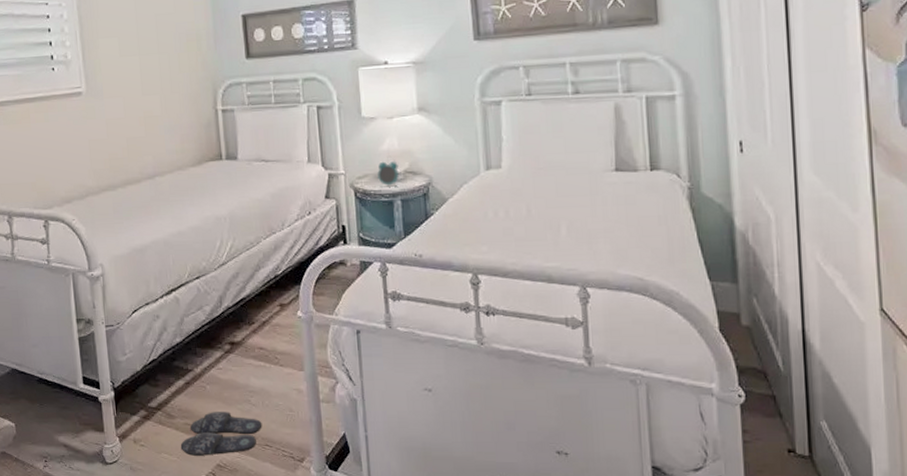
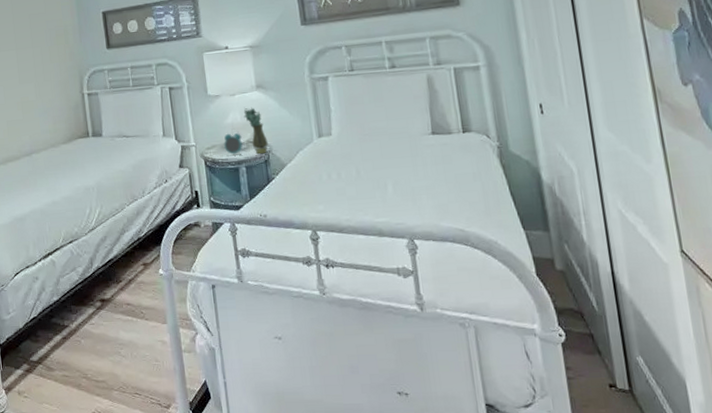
slippers: present [180,412,262,456] -> none [59,363,132,405]
vase: none [402,132,429,186] -> present [244,107,269,154]

